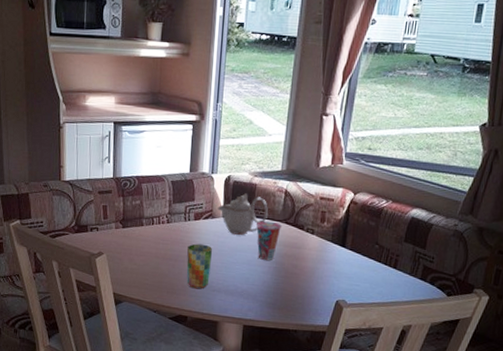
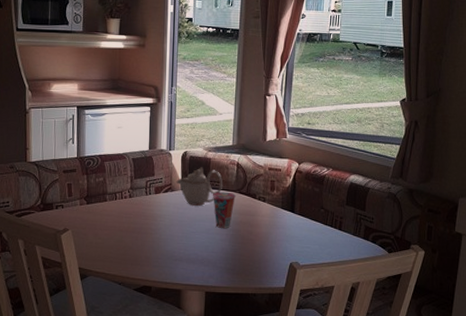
cup: present [186,243,213,289] -> none [148,216,174,260]

